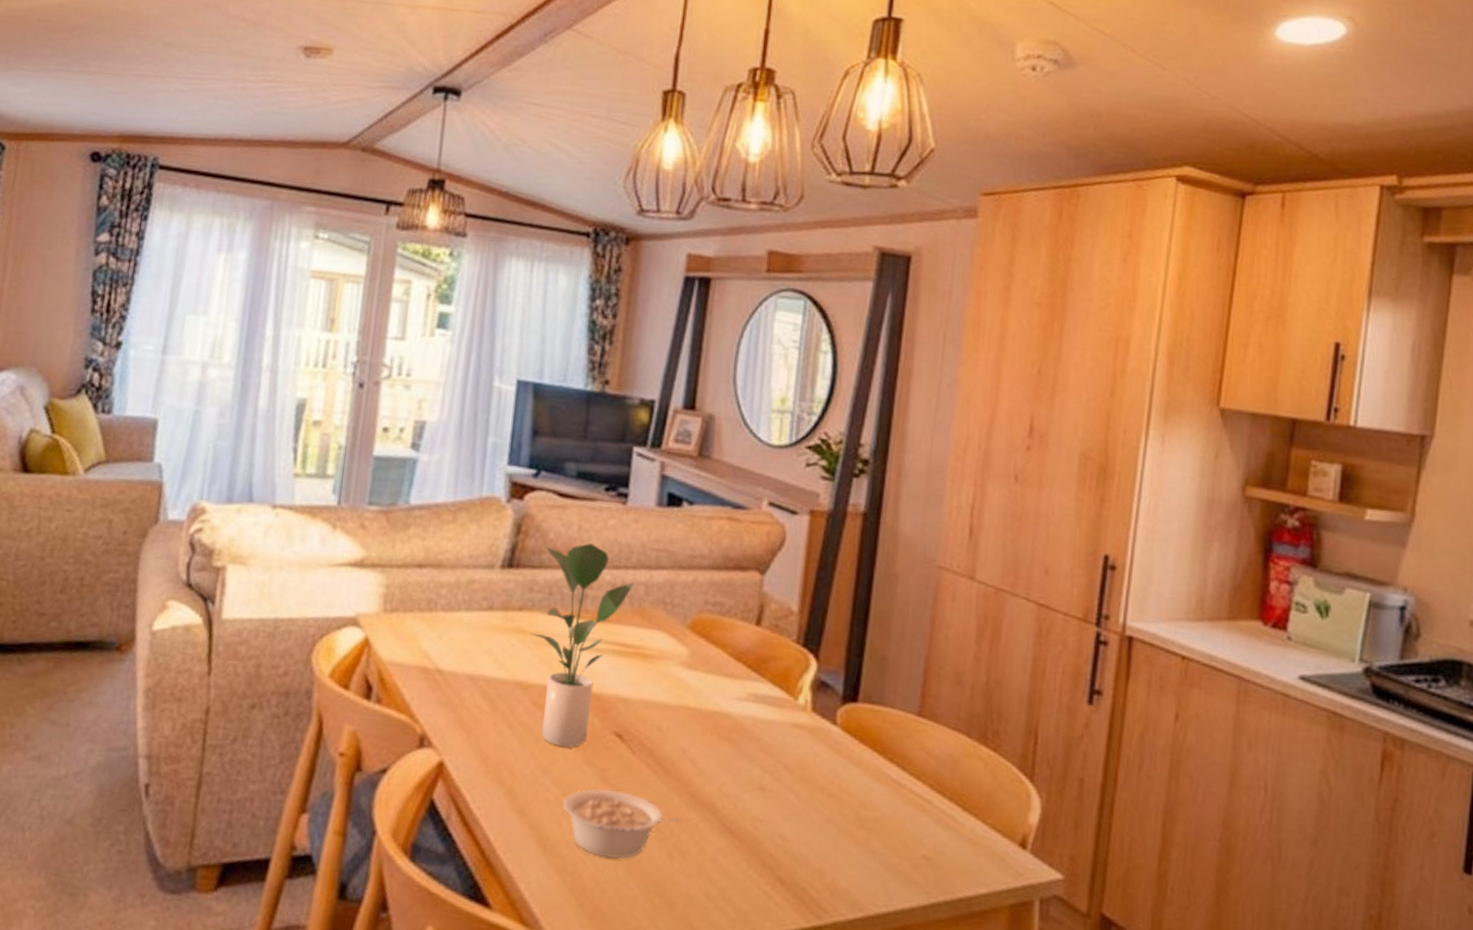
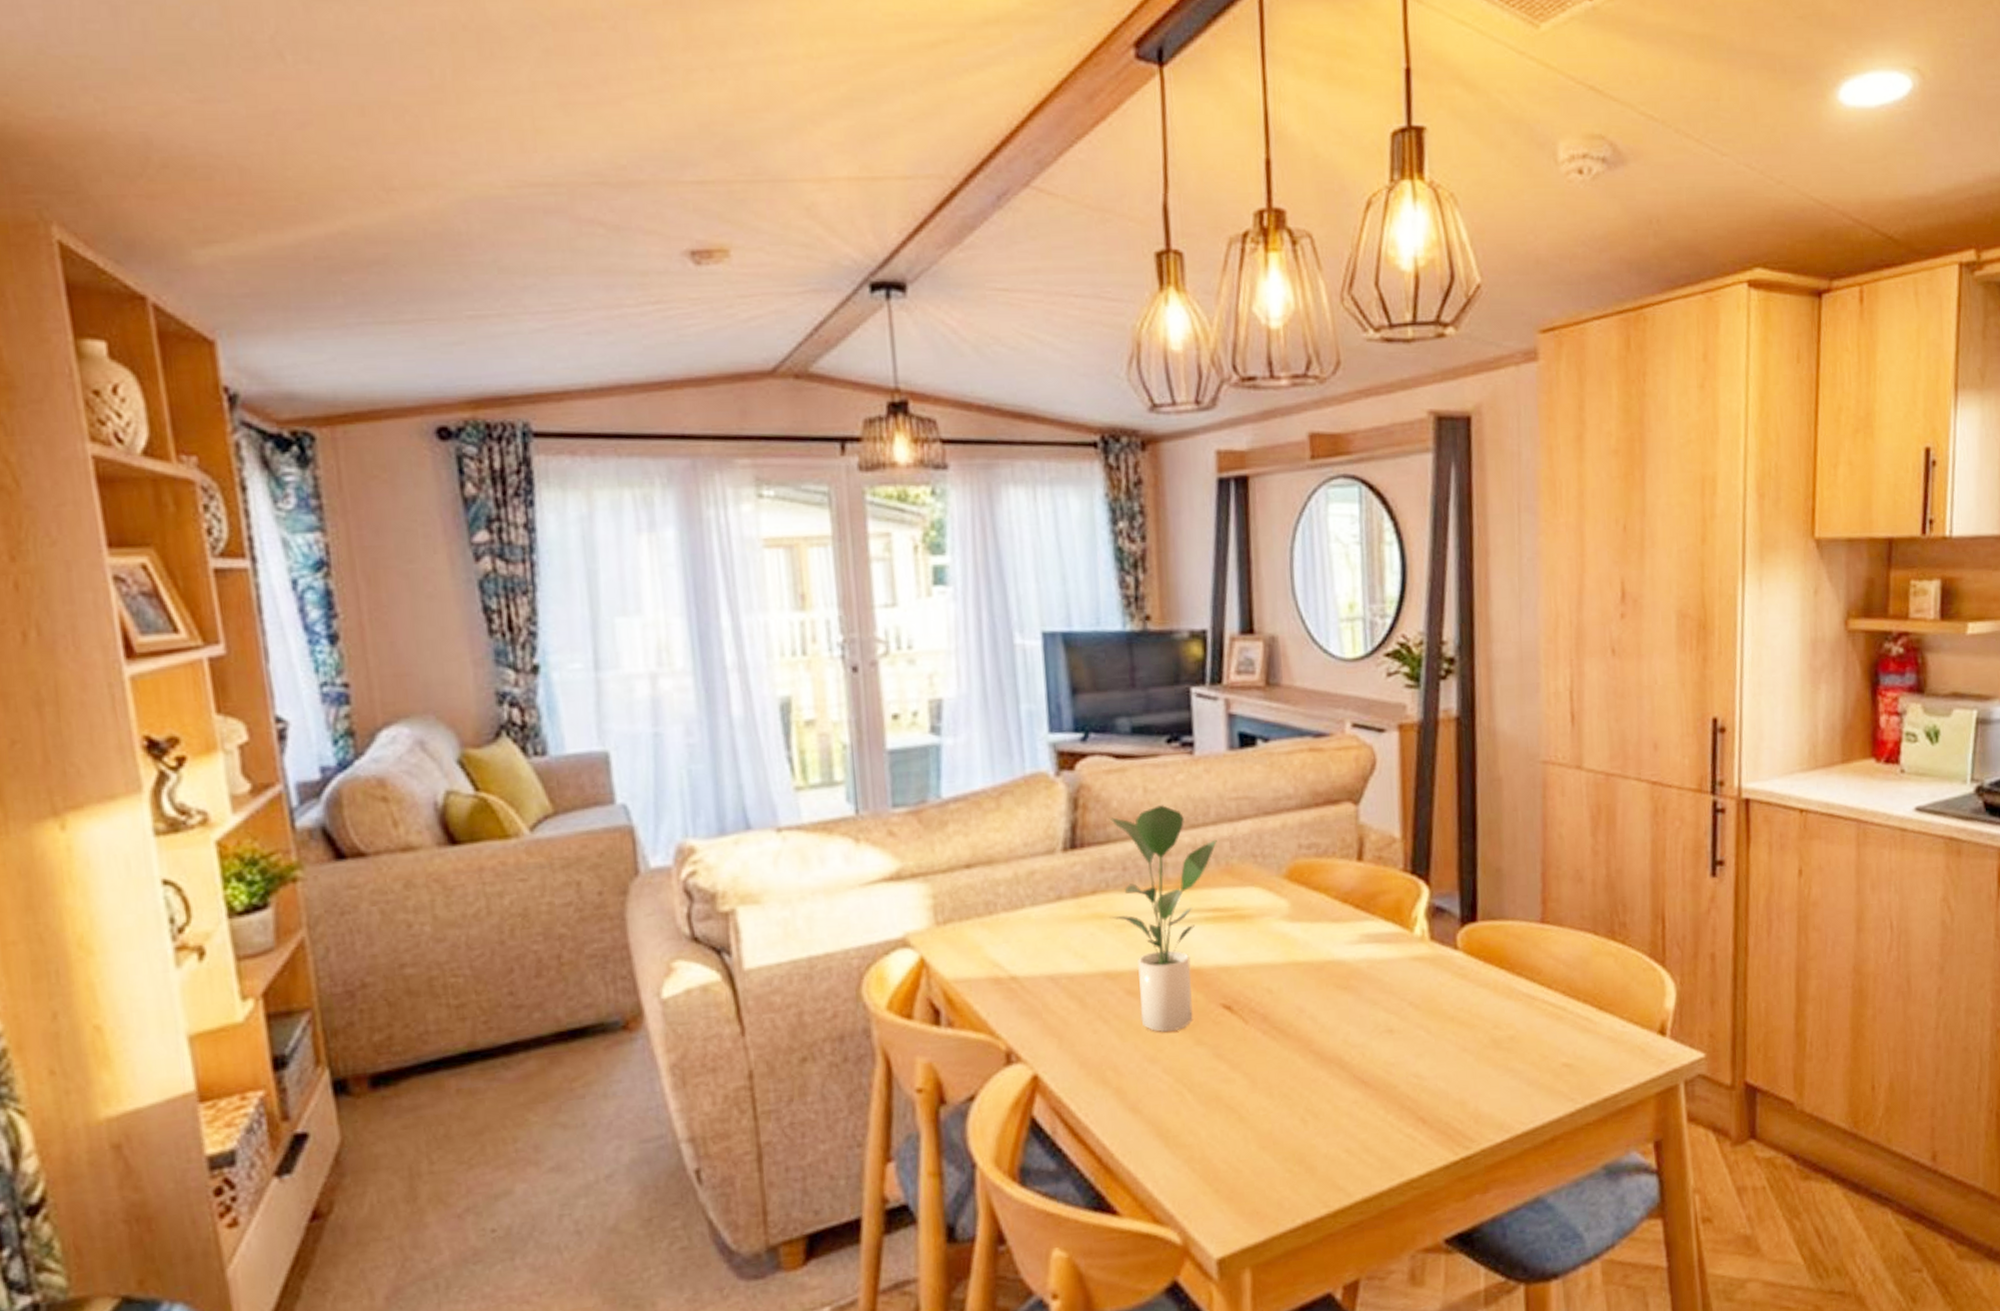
legume: present [562,788,681,859] -> none [1178,1064,1309,1137]

